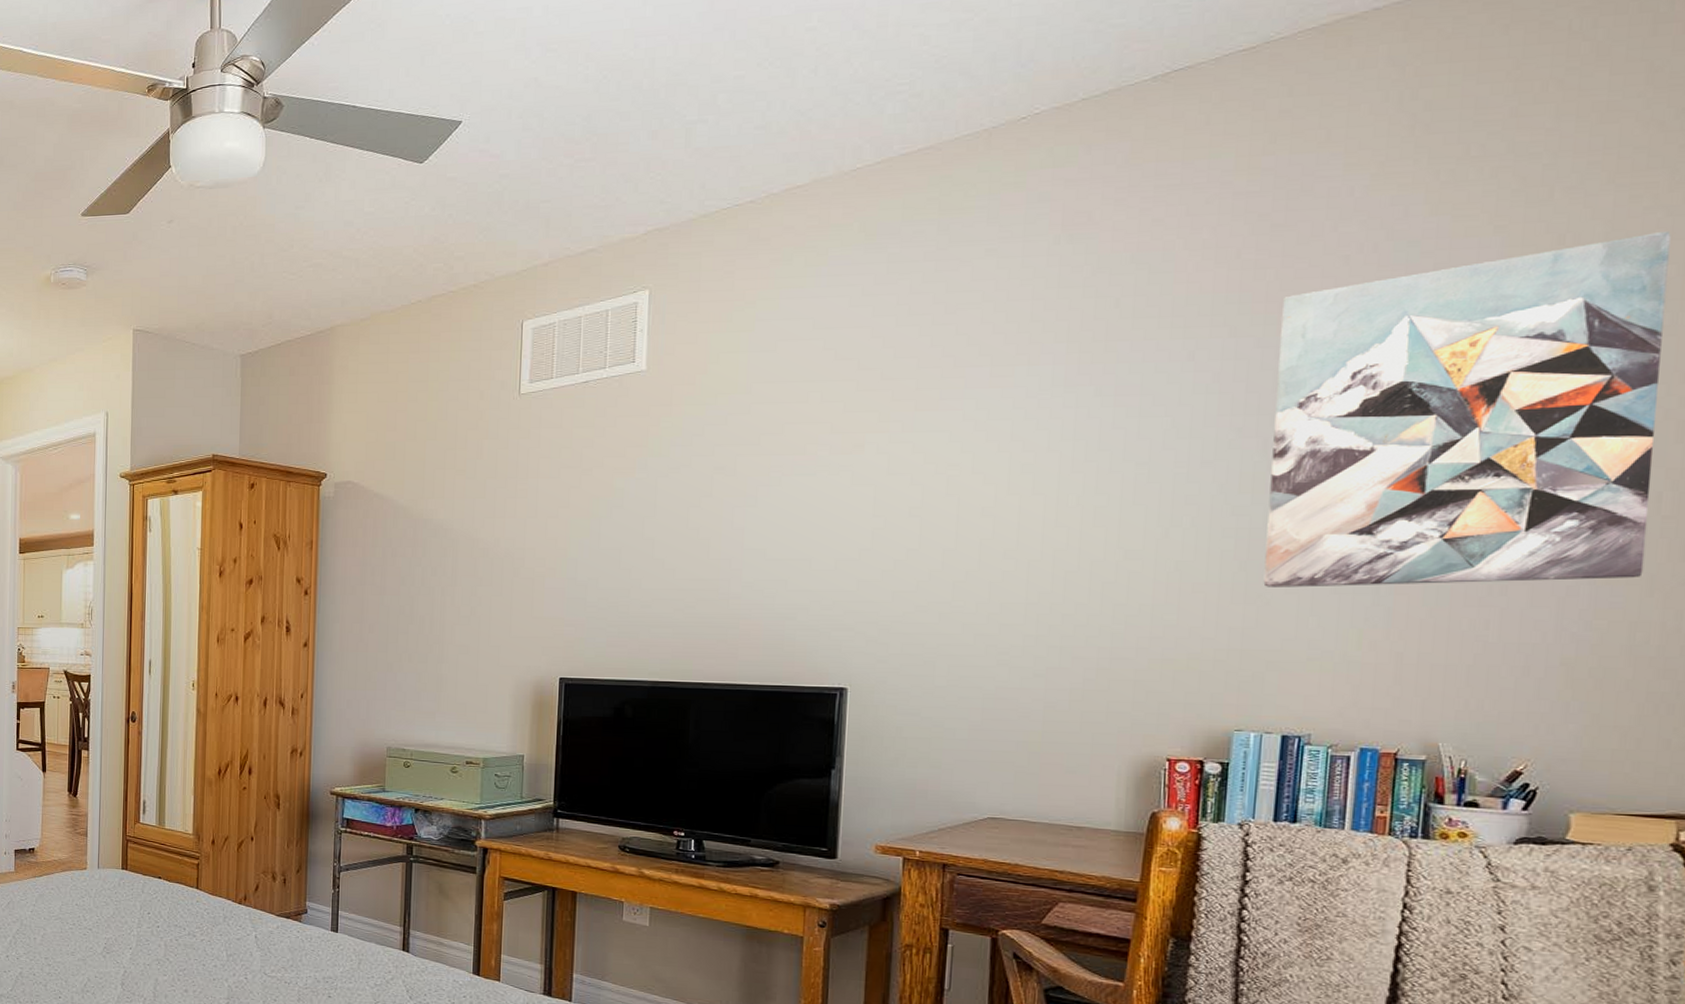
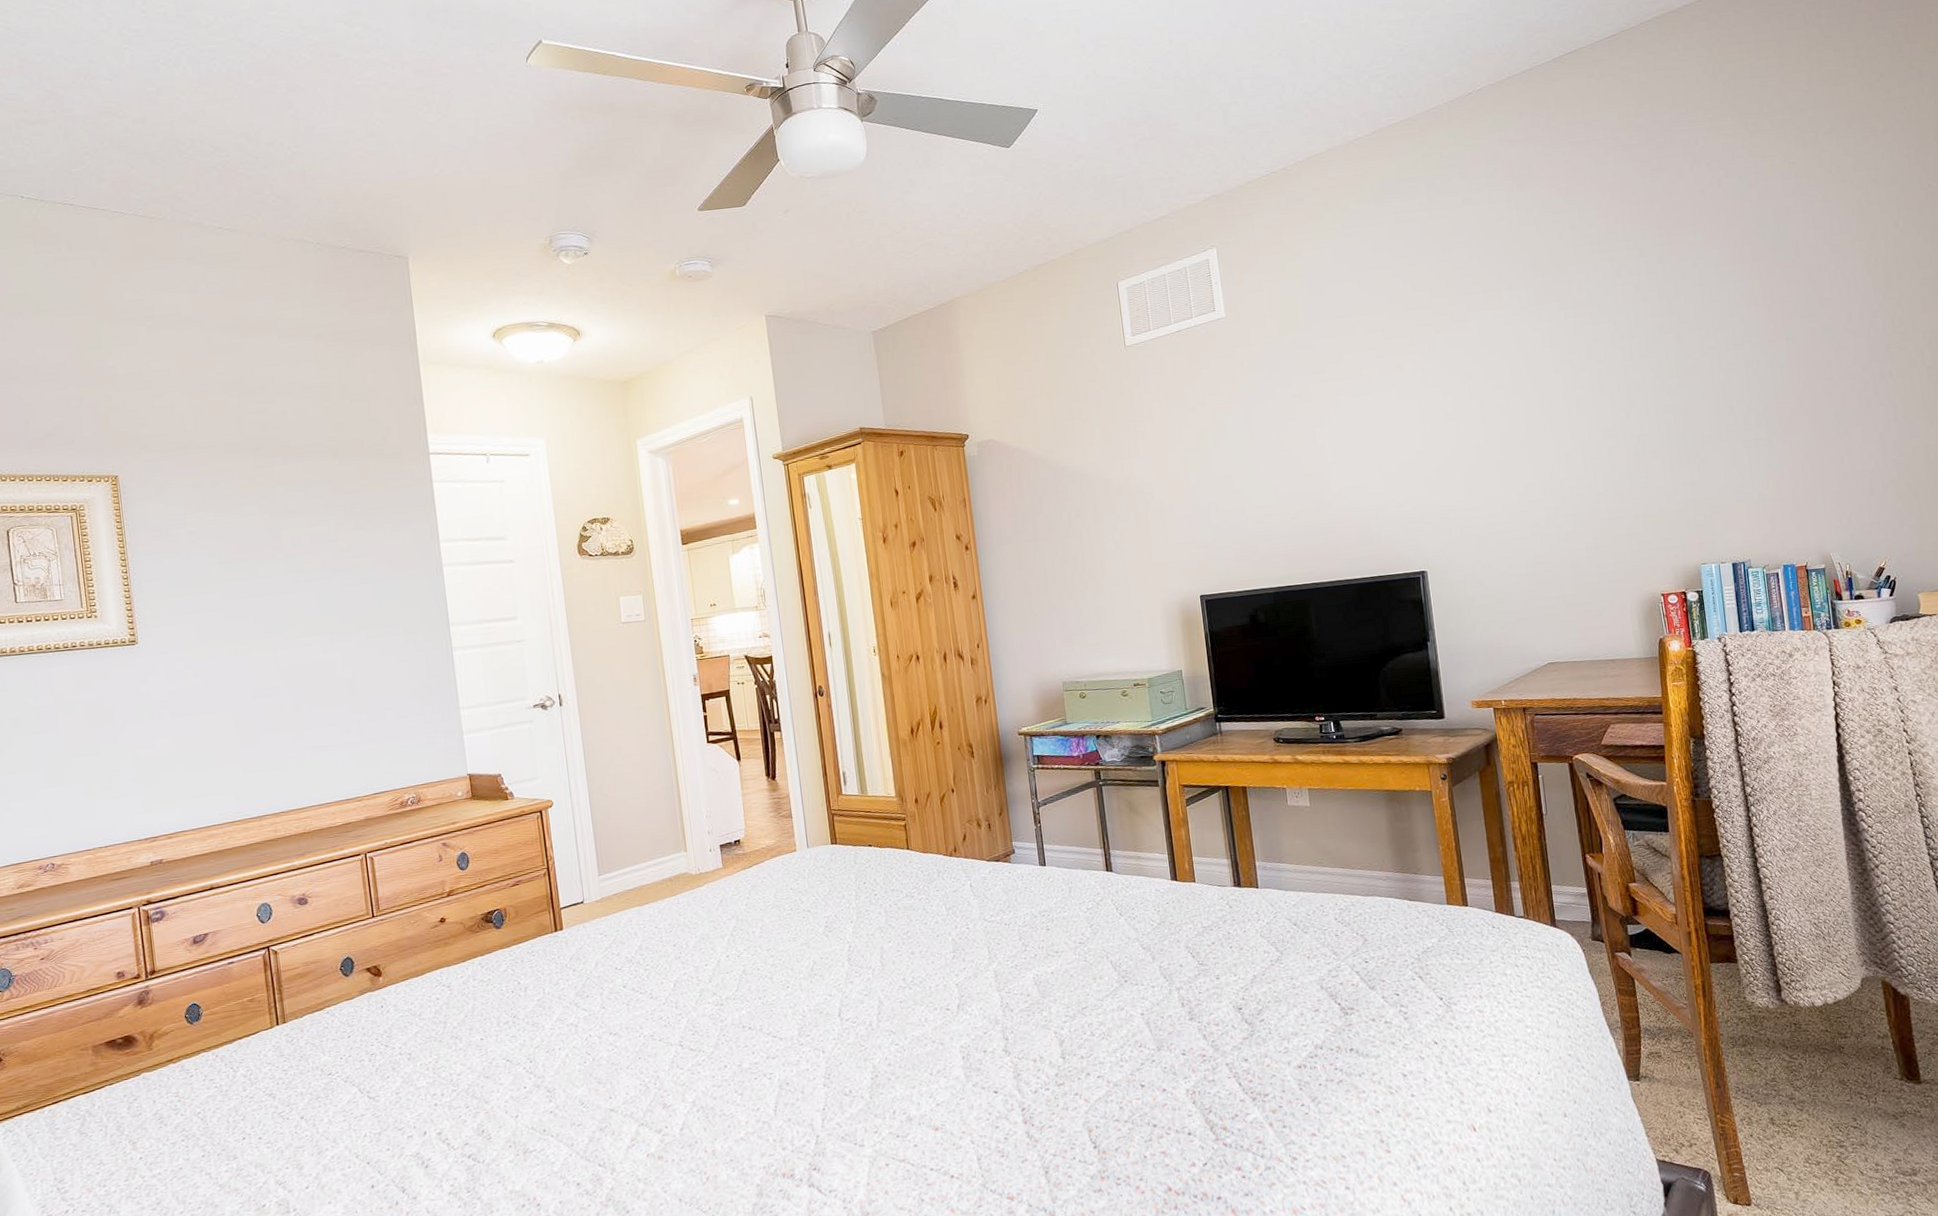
wall art: present [1263,232,1671,587] -> none [1669,162,1925,449]

